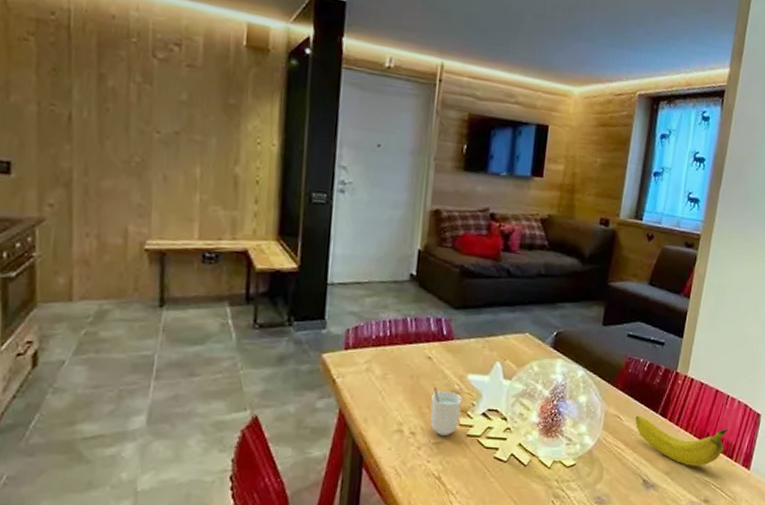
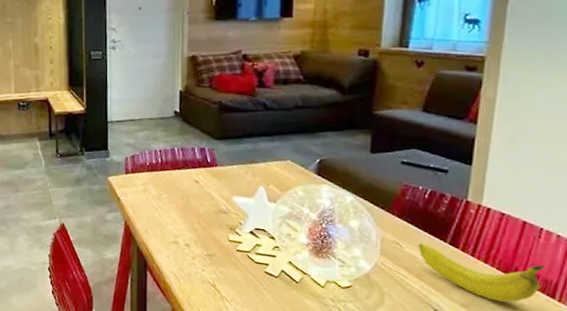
cup: present [430,388,462,435] -> none [201,207,229,249]

